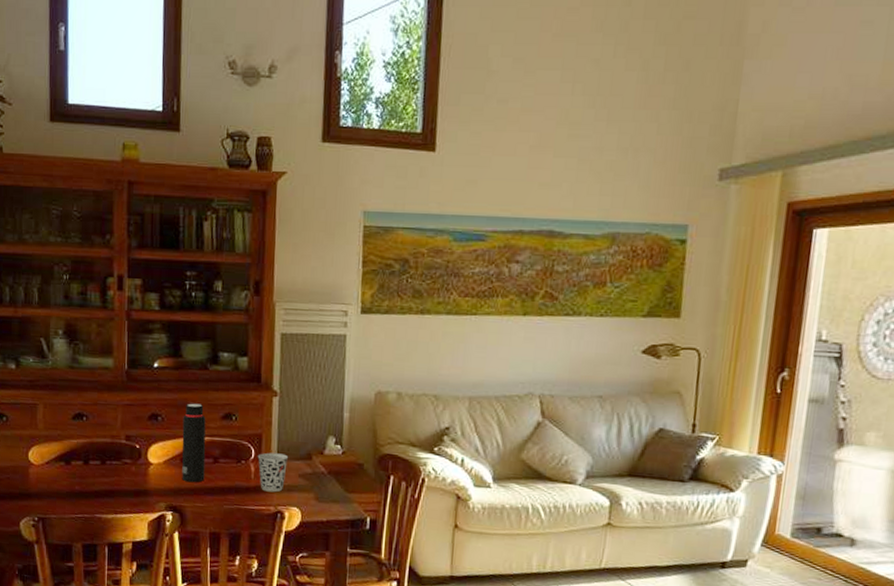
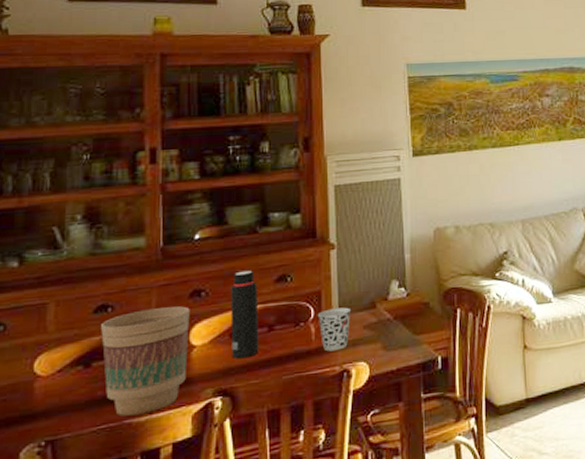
flower pot: none [78,423,148,513] -> present [101,306,190,417]

